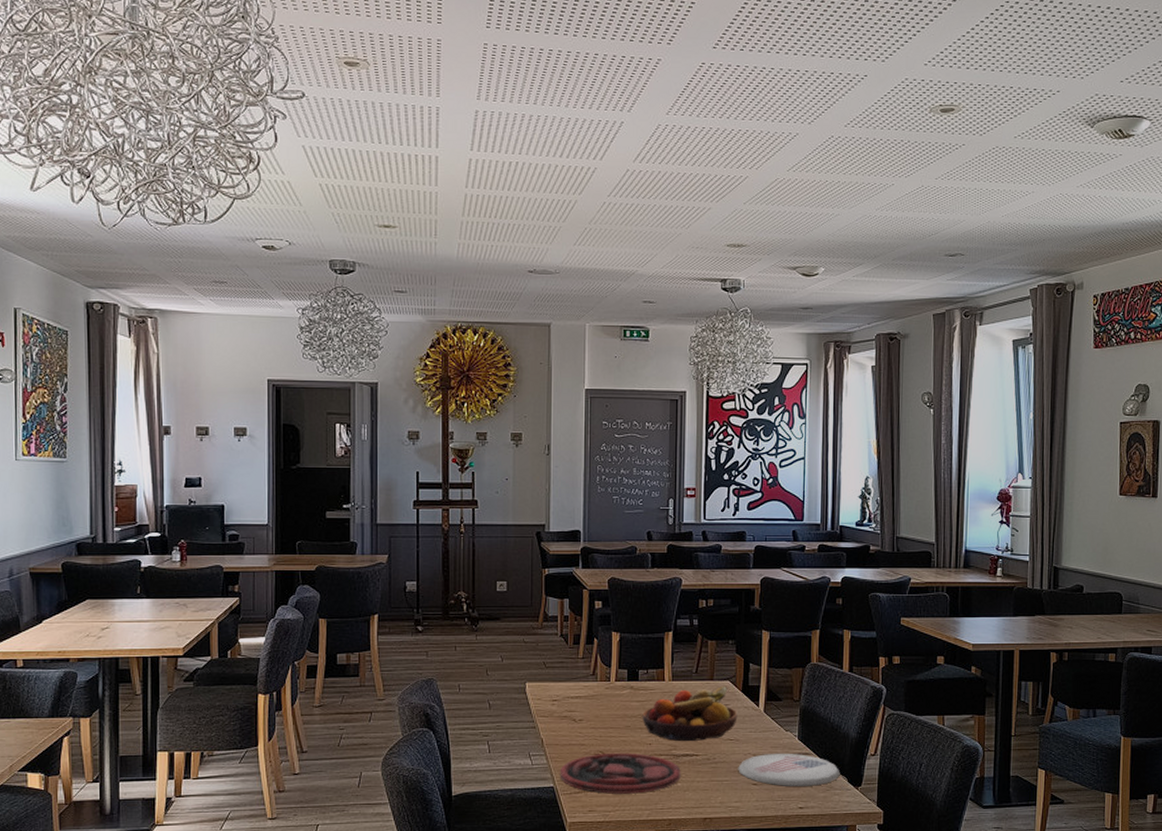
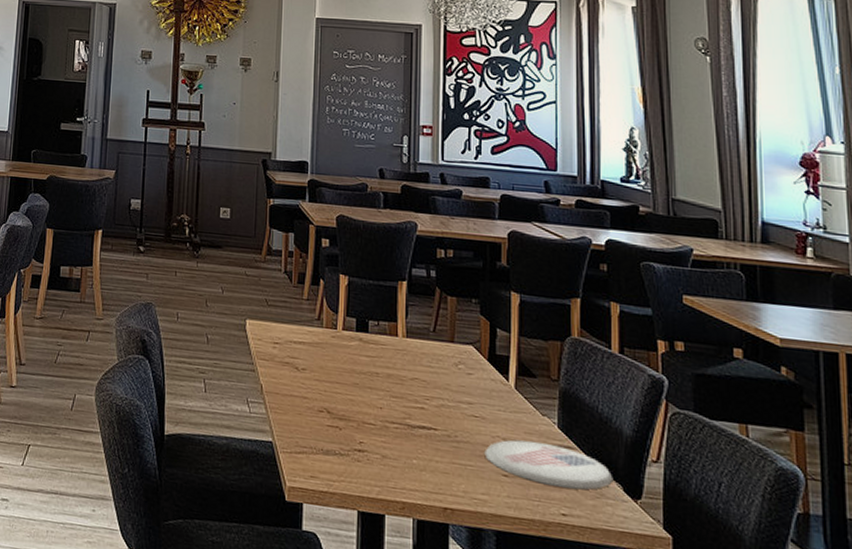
plate: present [560,752,681,794] -> none [279,410,417,466]
fruit bowl: present [642,686,738,742] -> none [372,349,483,413]

